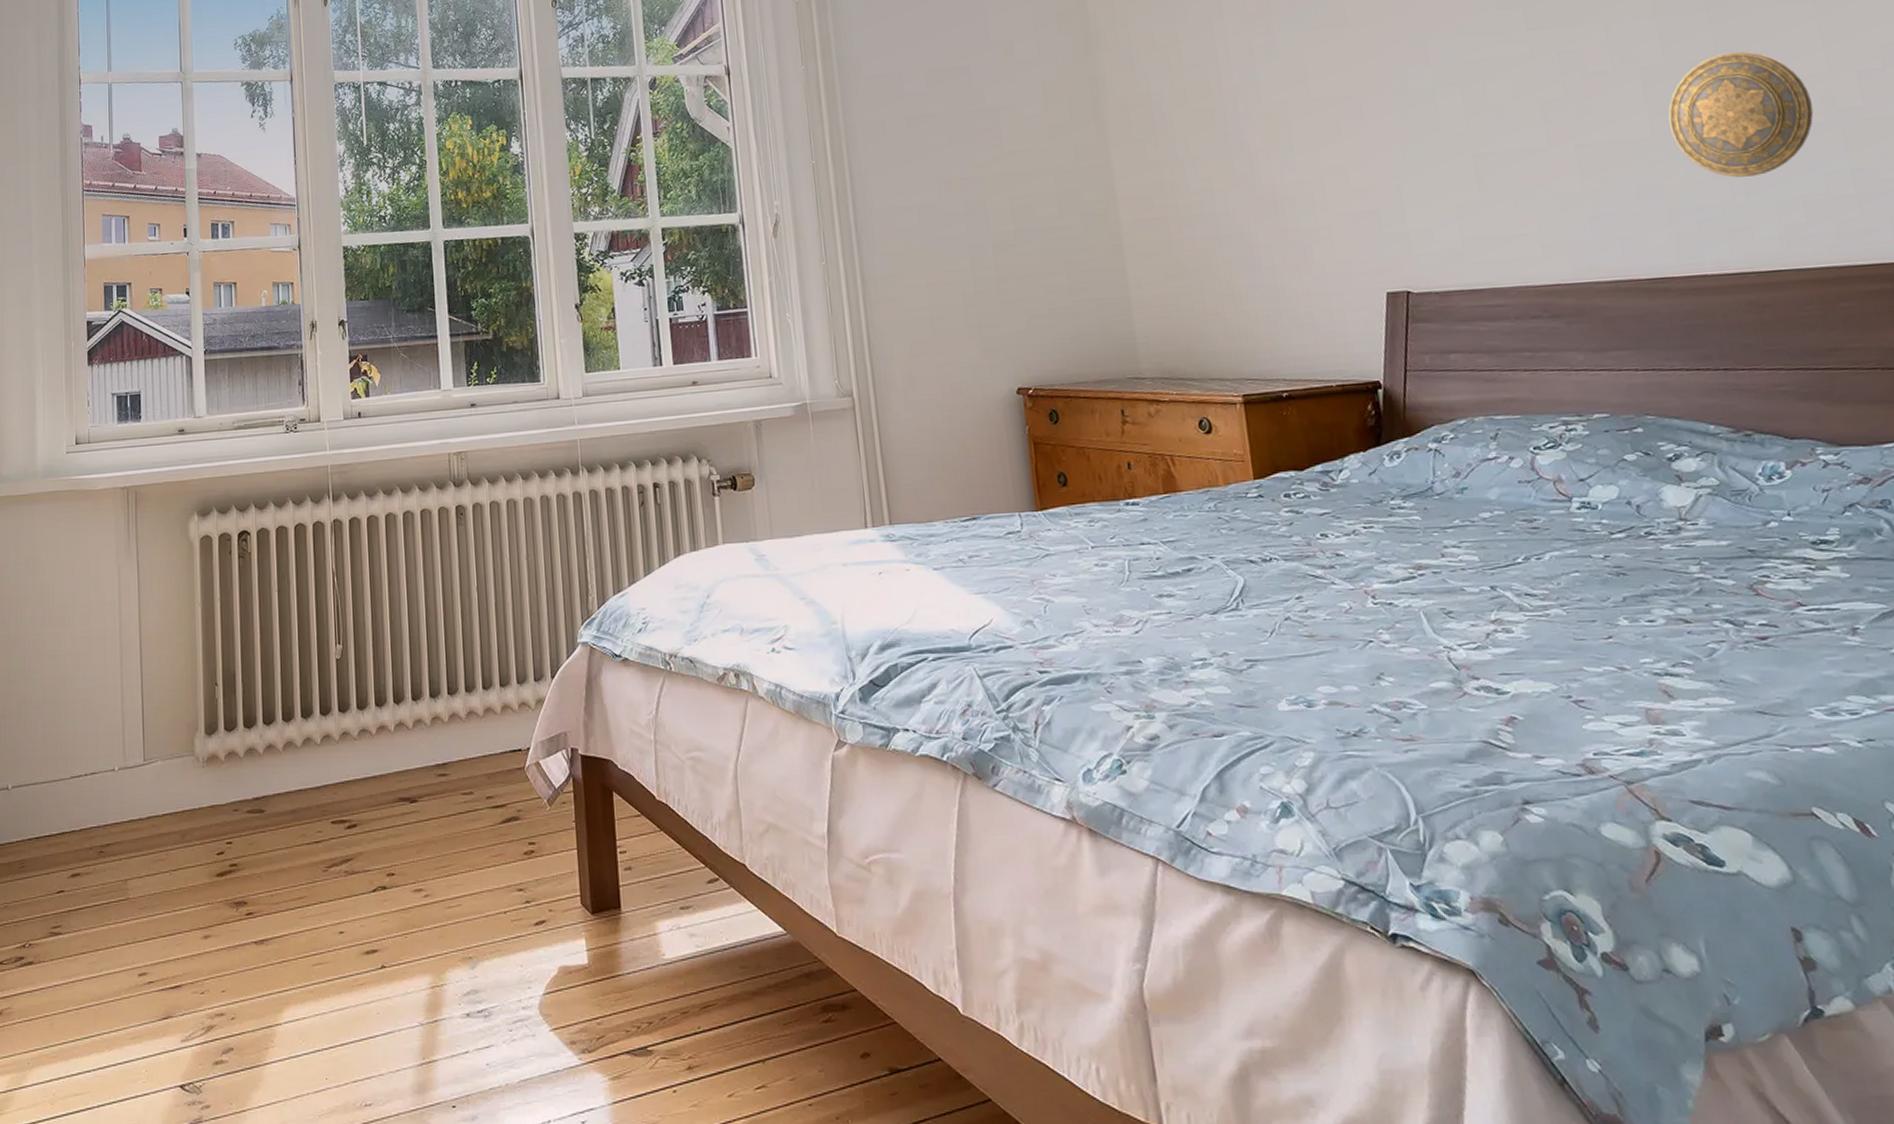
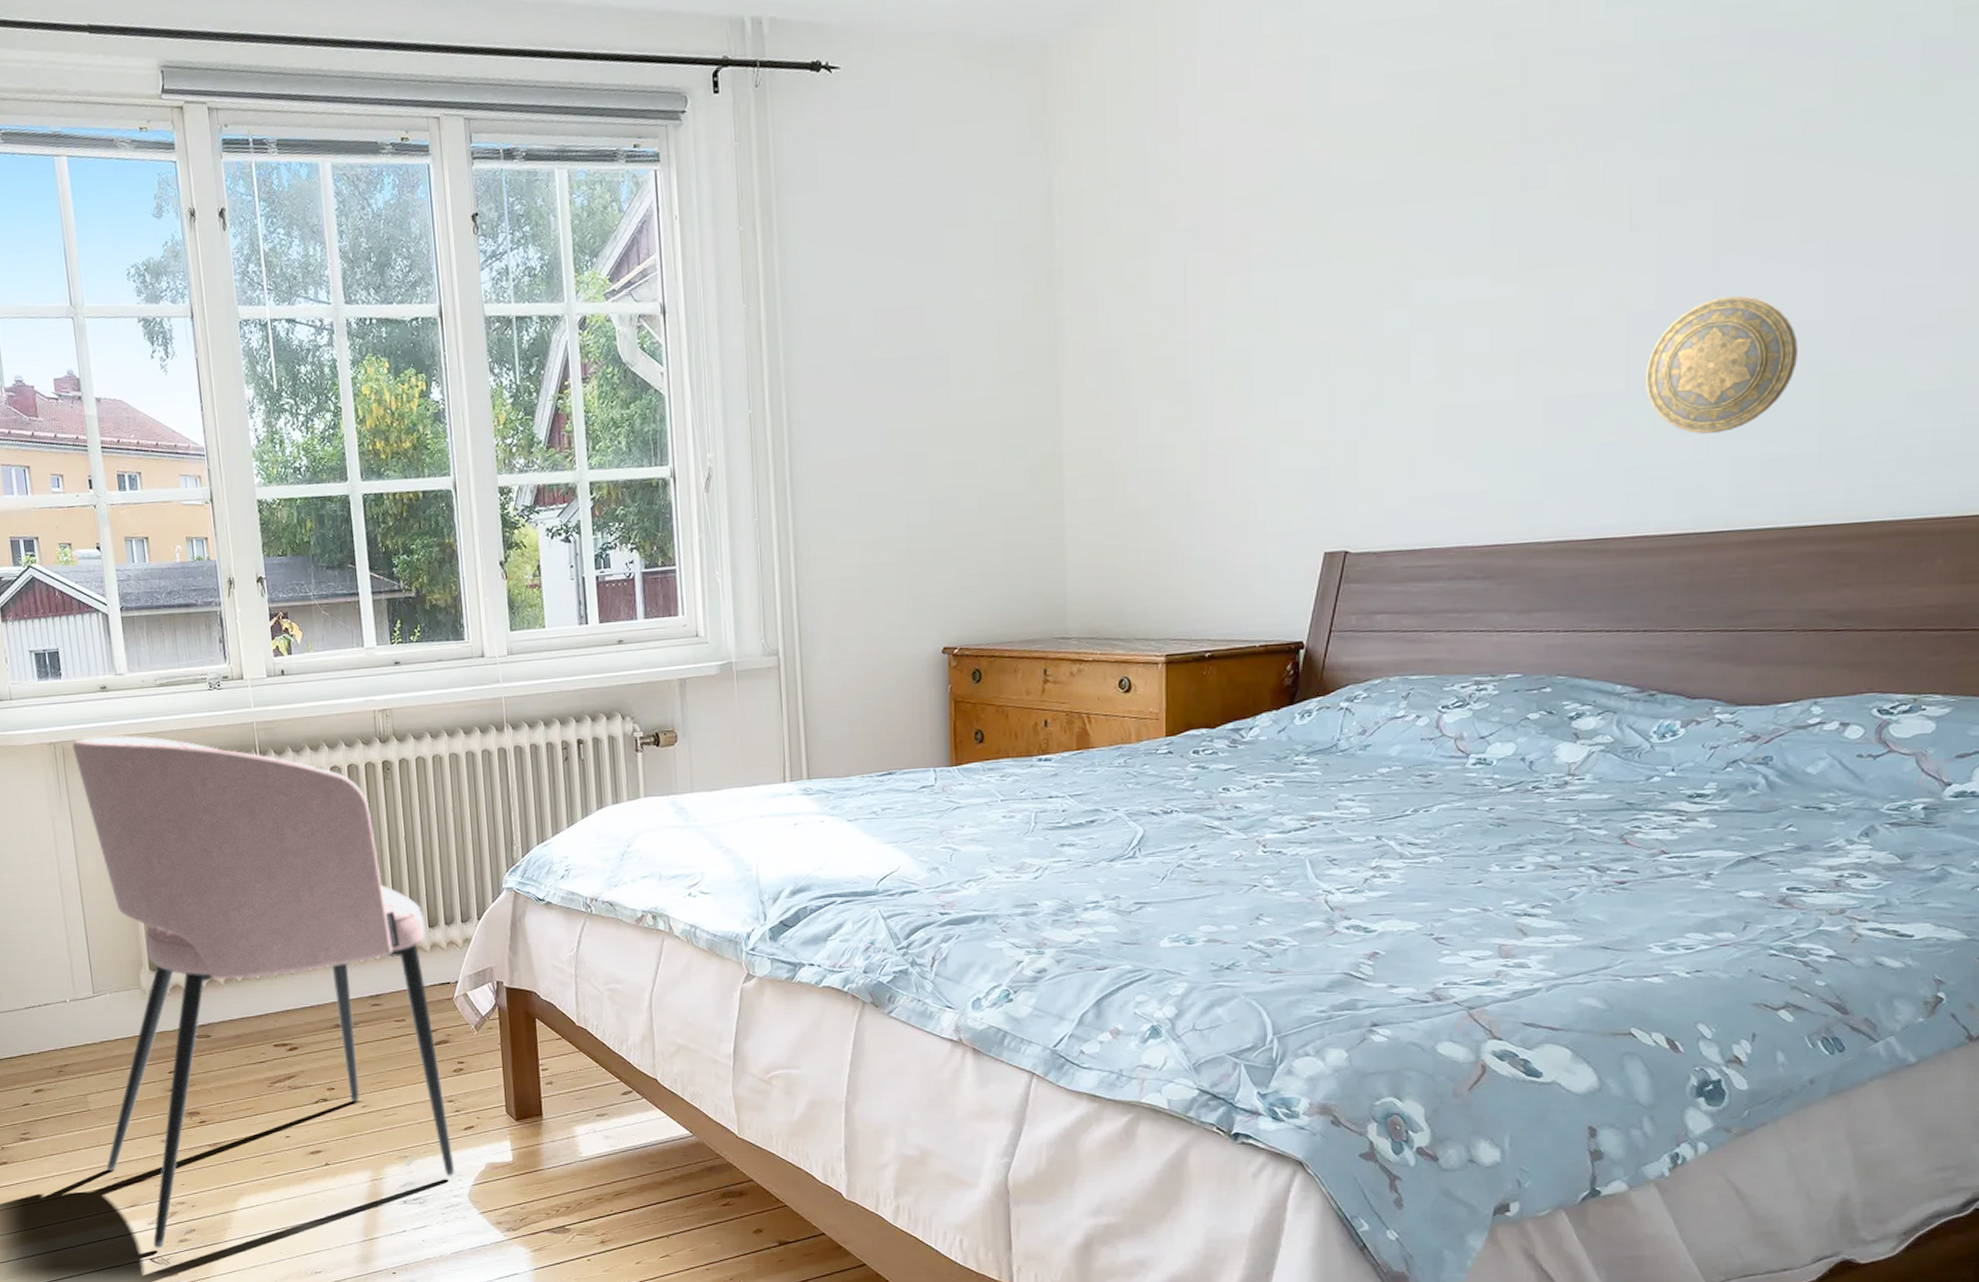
armchair: none [141,479,524,1073] -> present [72,735,455,1249]

